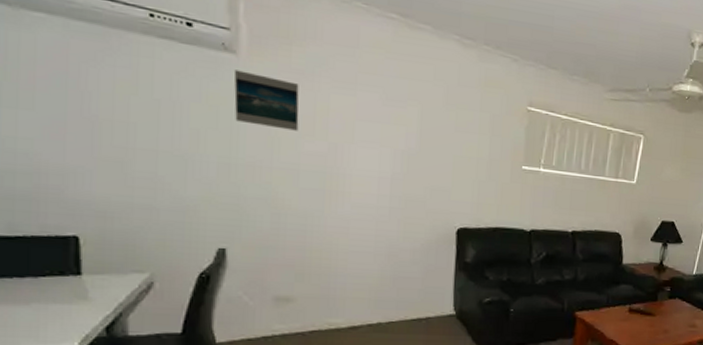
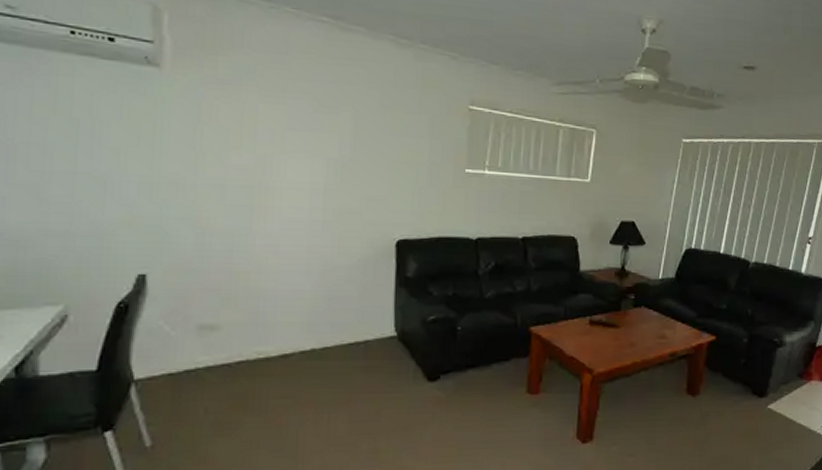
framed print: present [233,69,299,131] -> none [157,83,226,144]

